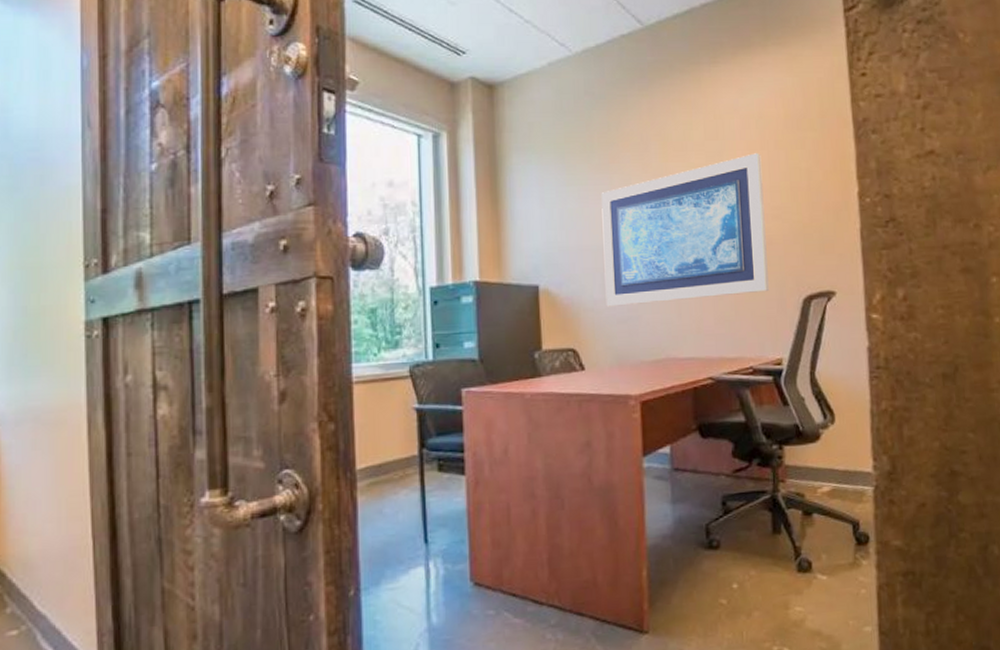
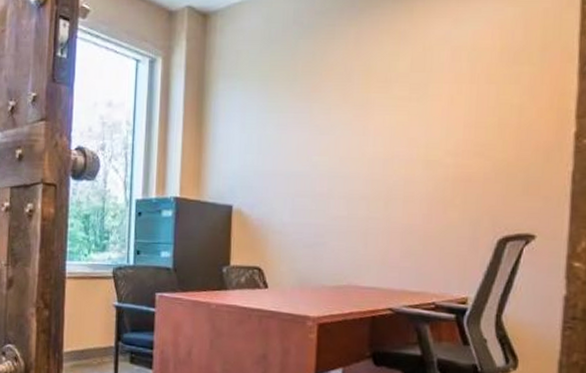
wall art: present [601,153,769,307] -> none [294,87,470,231]

